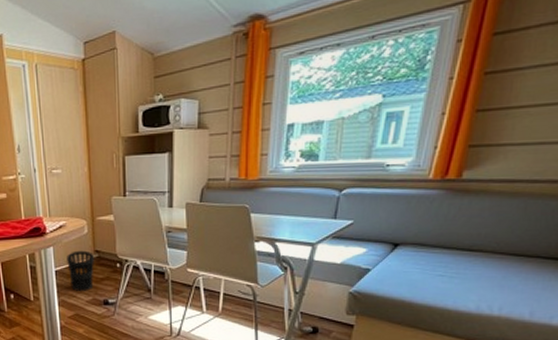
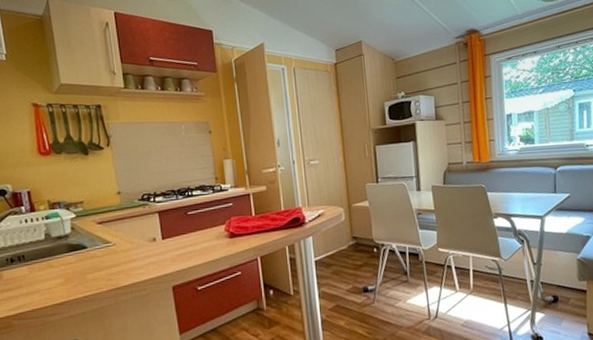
wastebasket: present [67,250,95,291] -> none [326,237,353,281]

